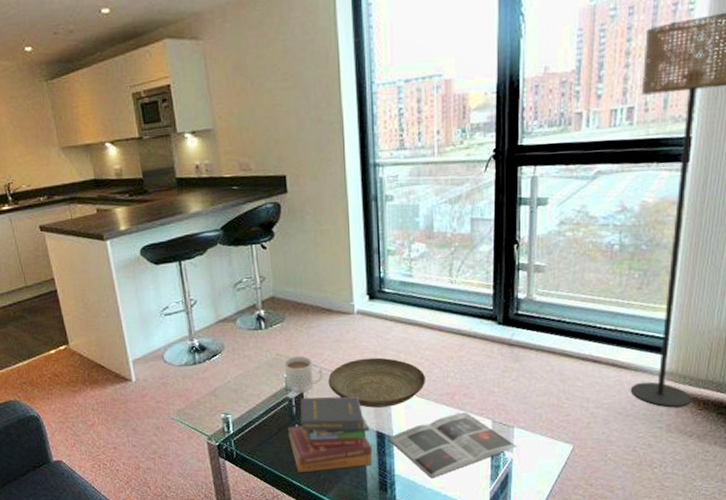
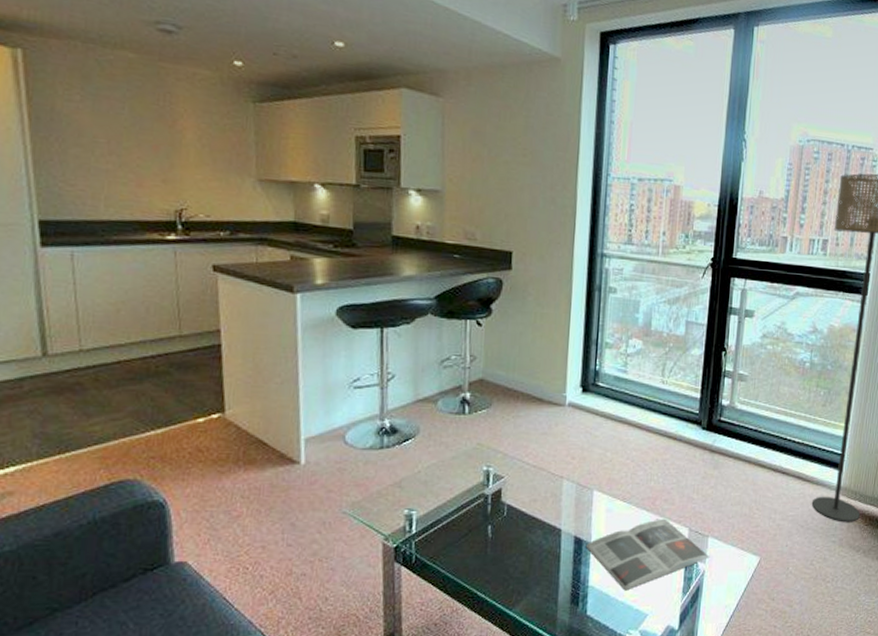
mug: present [284,355,323,394] -> none [483,447,525,490]
books: present [287,396,373,472] -> none [478,495,568,582]
decorative bowl: present [328,357,426,408] -> none [530,455,630,510]

